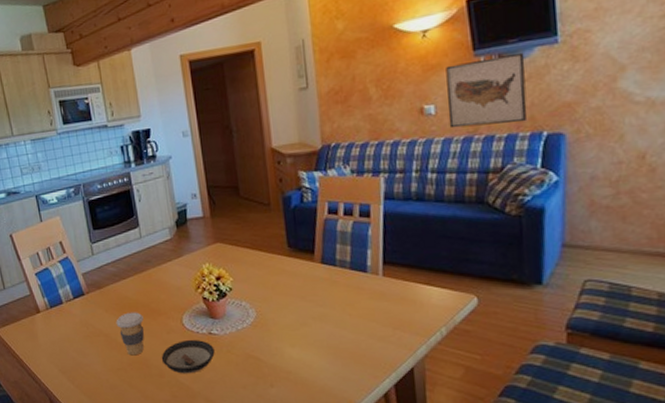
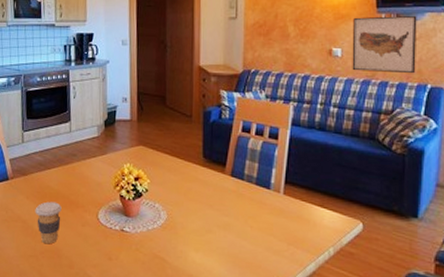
saucer: present [161,339,215,374] -> none [73,234,124,268]

